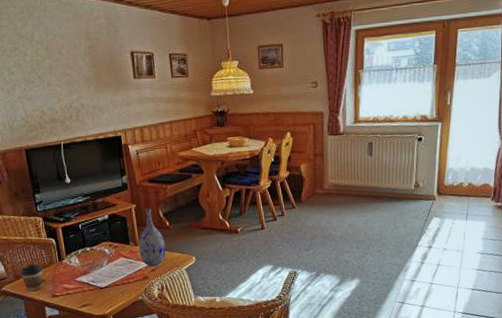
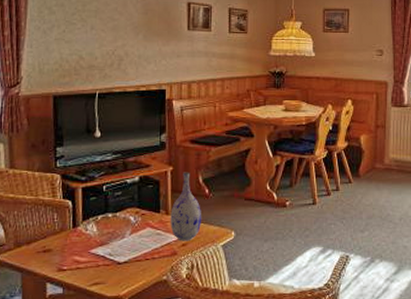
coffee cup: present [20,264,43,292] -> none [23,229,52,263]

